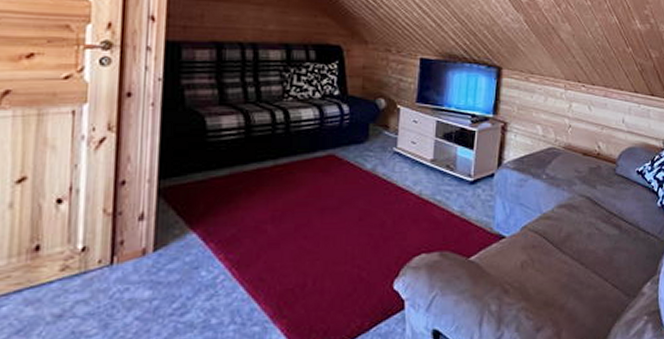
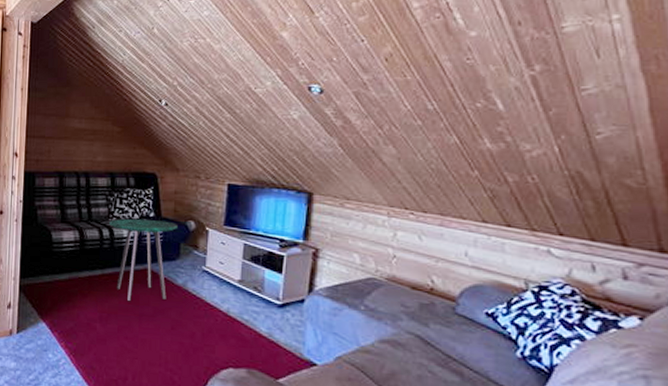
side table: none [284,98,366,194] -> present [109,218,178,301]

